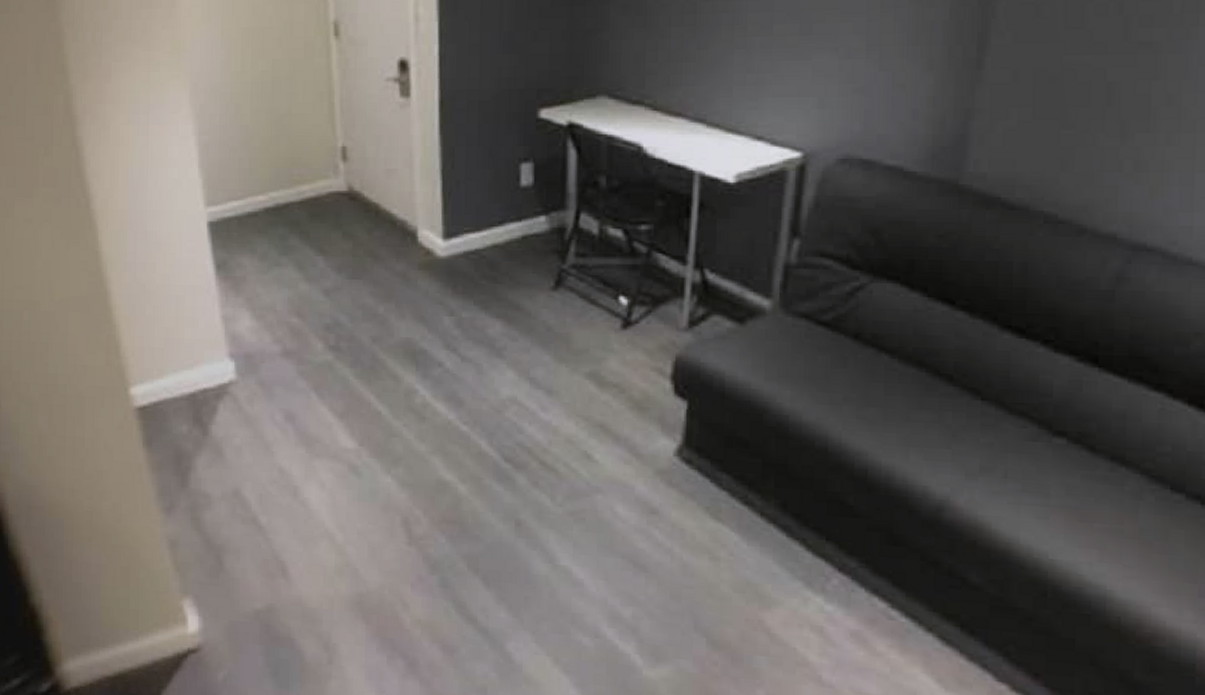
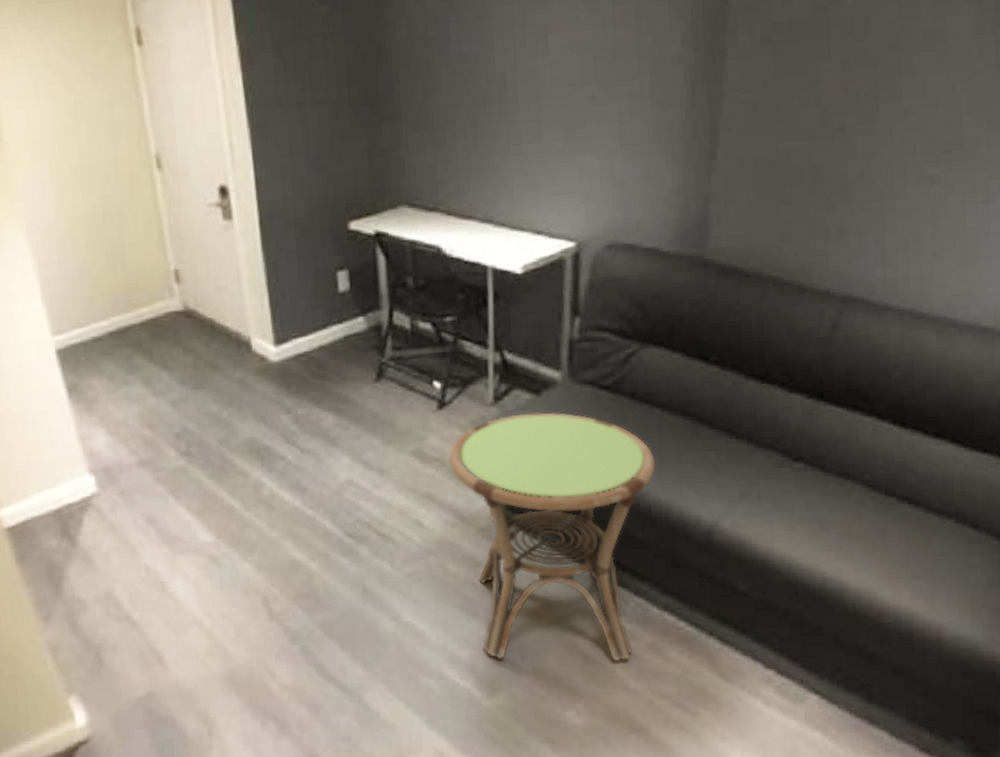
side table: none [630,344,878,647] -> present [449,412,656,661]

